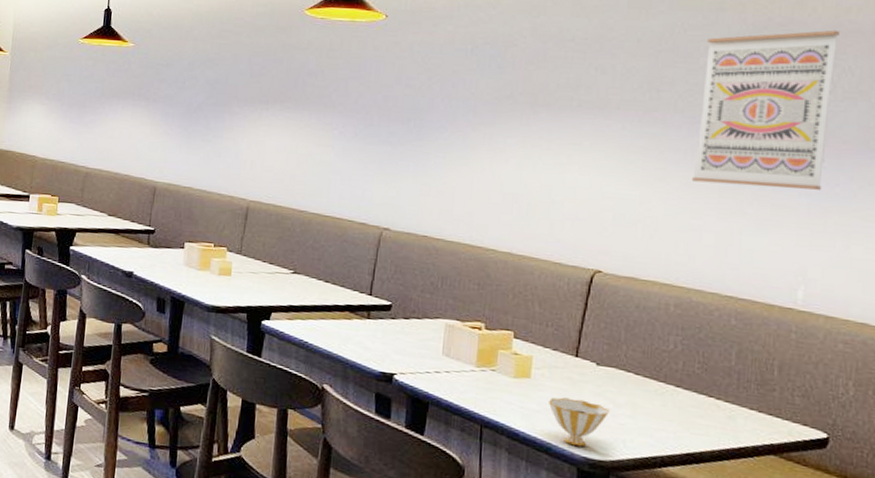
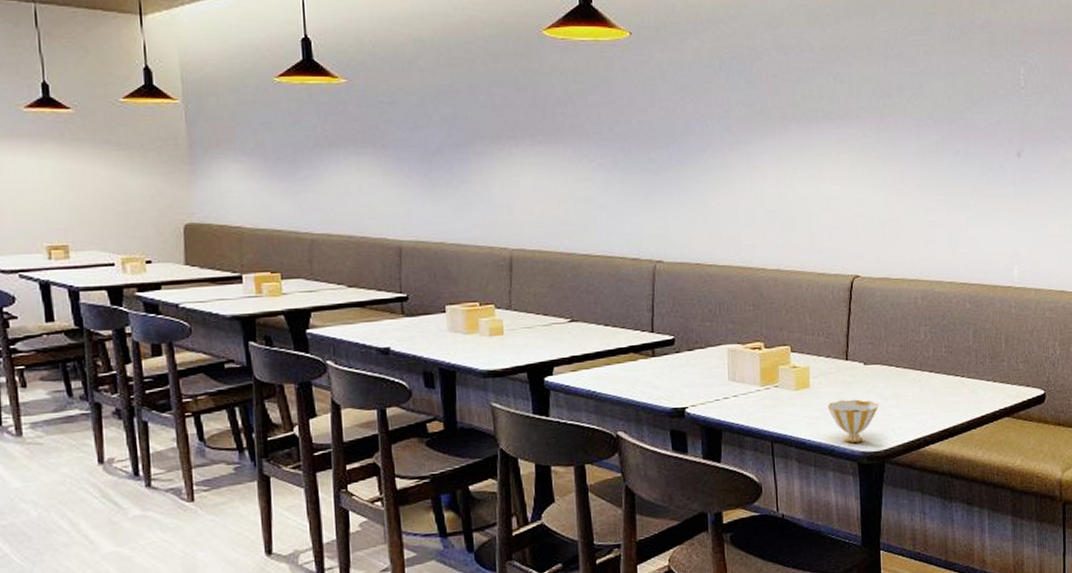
wall art: present [692,29,839,190] -> none [925,30,1026,181]

